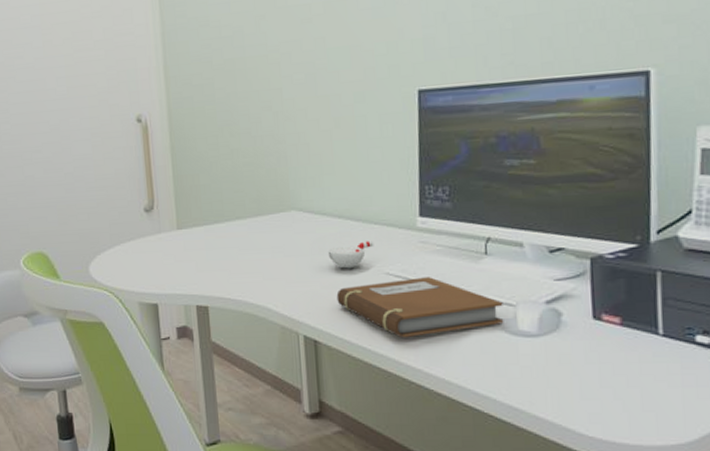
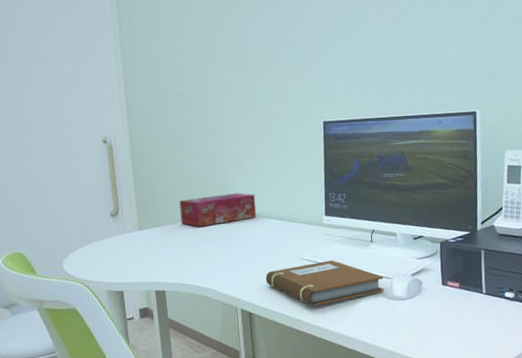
tissue box: none [227,184,326,227] -> present [179,193,257,227]
cup: present [329,240,374,269] -> none [259,234,293,257]

